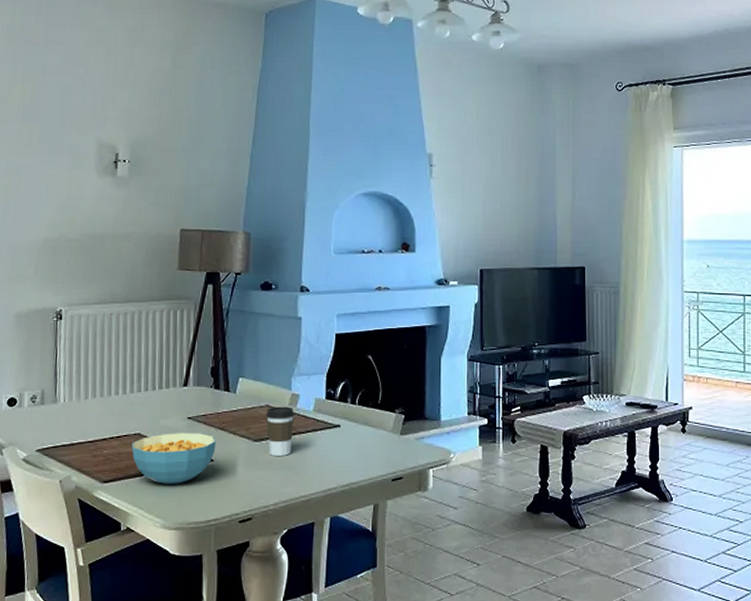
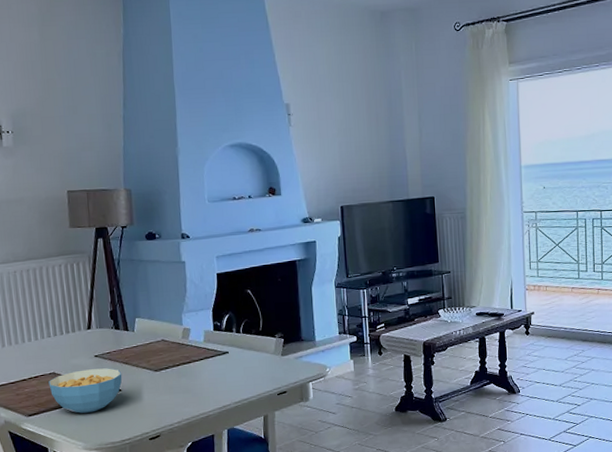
coffee cup: present [266,406,295,456] -> none [163,339,188,382]

